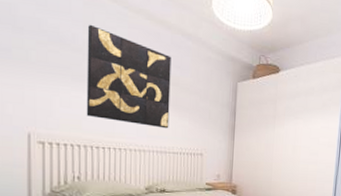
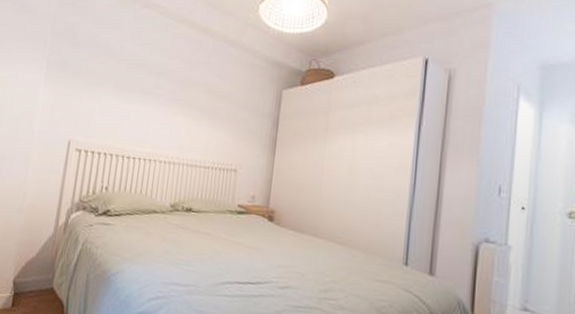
wall art: present [86,24,171,129] -> none [122,36,212,140]

